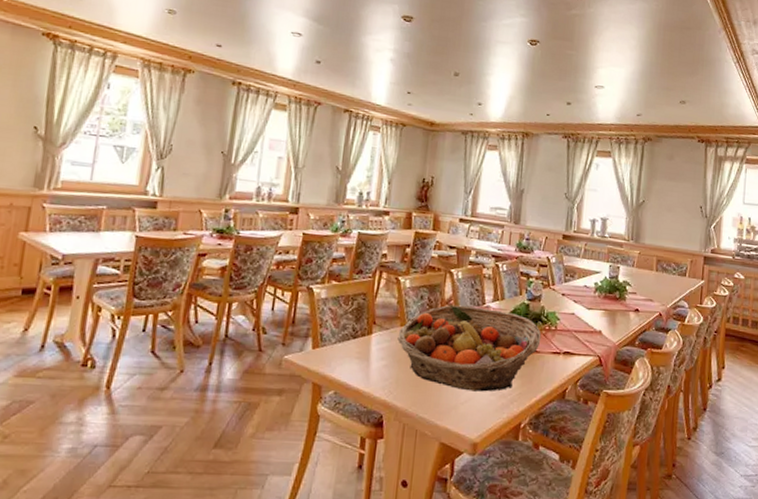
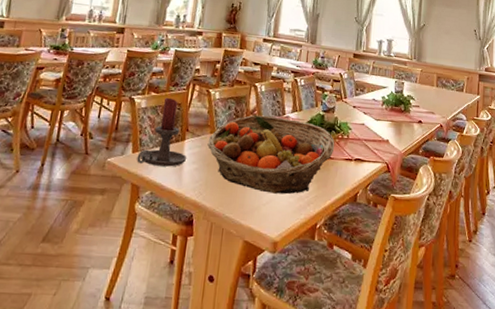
candle holder: none [317,286,375,364] -> present [137,97,187,167]

